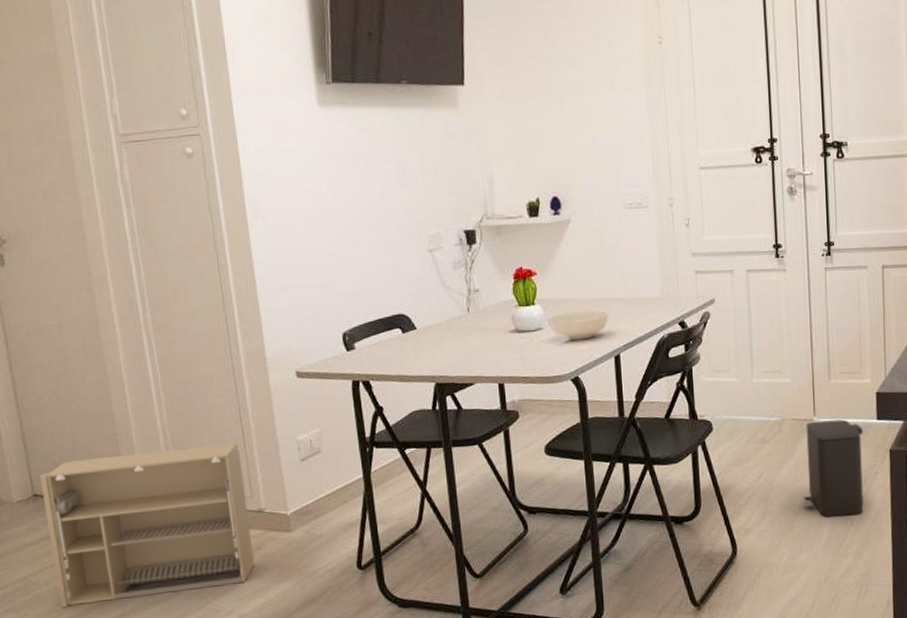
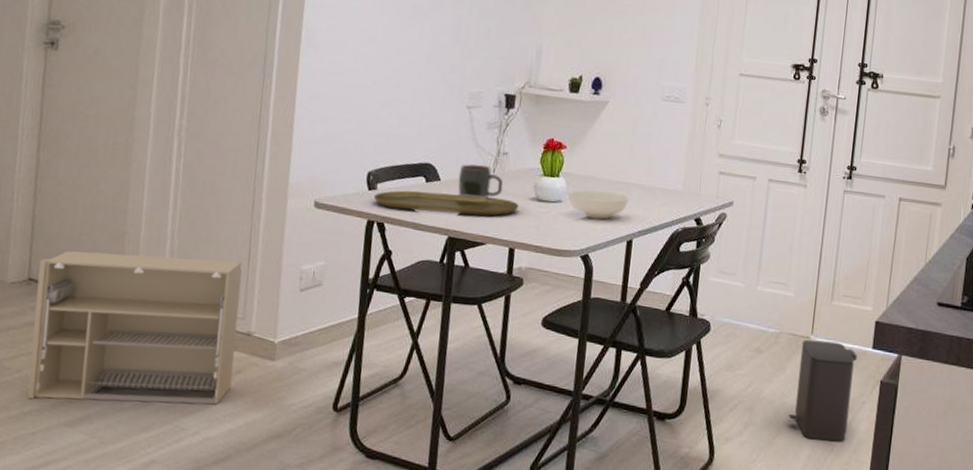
placemat: none [353,336,500,365] -> present [373,190,519,216]
mug: none [433,305,481,342] -> present [458,164,503,198]

